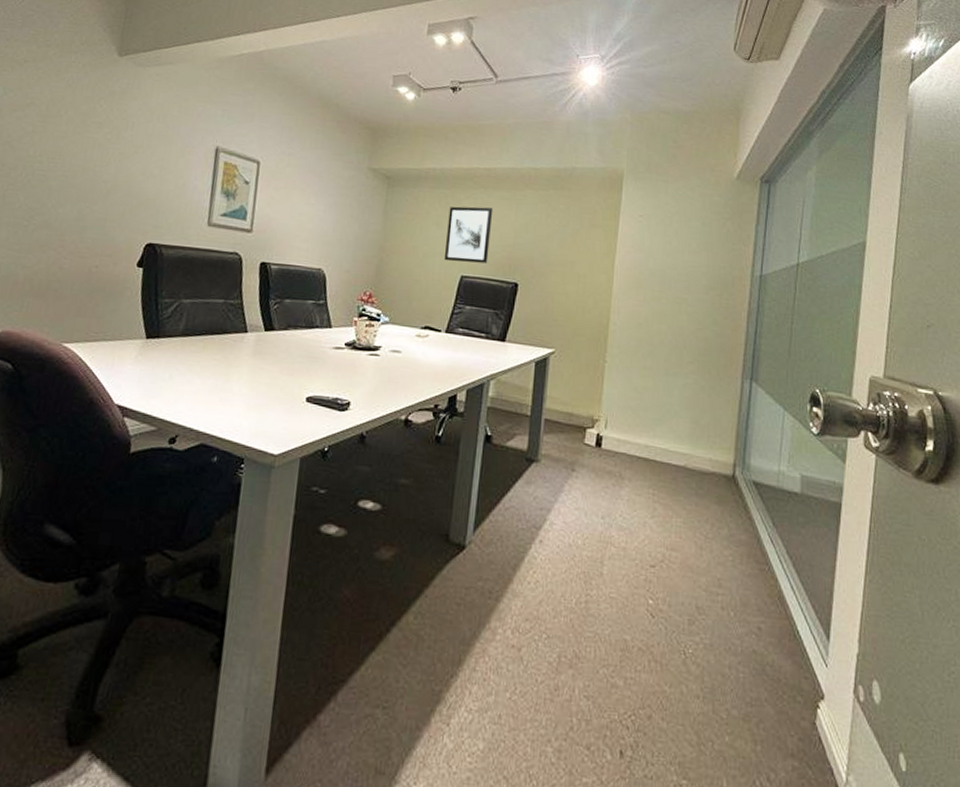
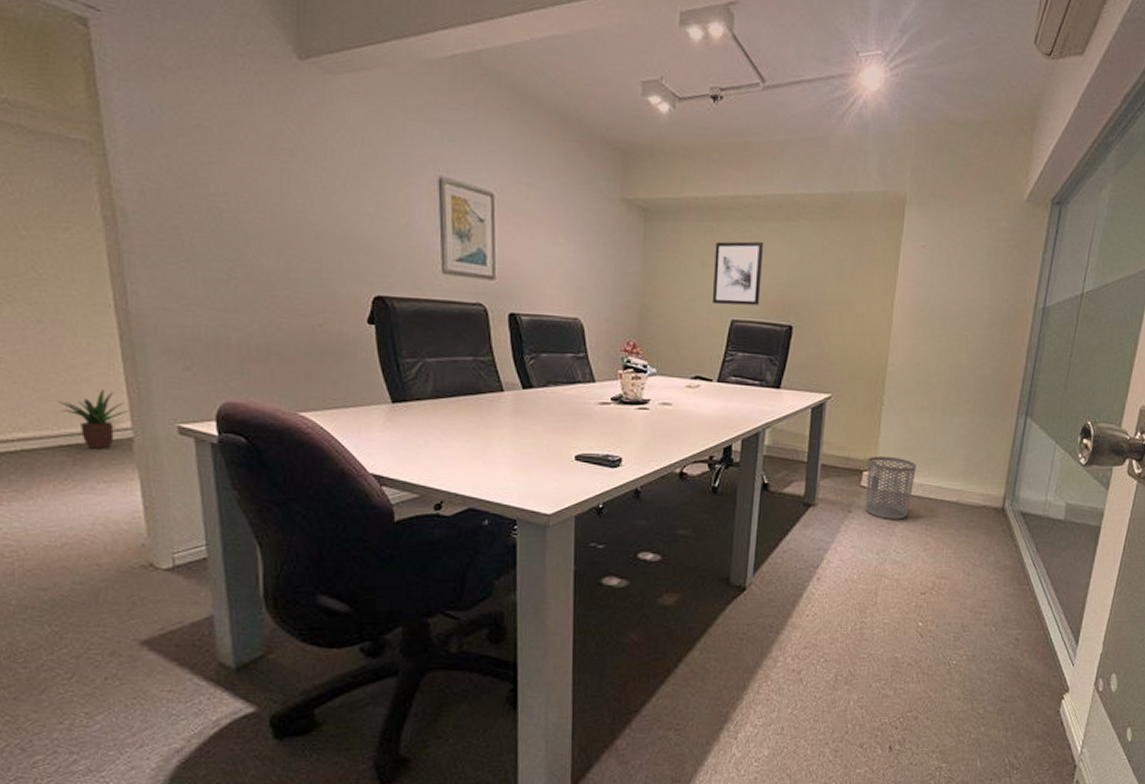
waste bin: none [588,413,641,482] -> present [864,456,916,520]

